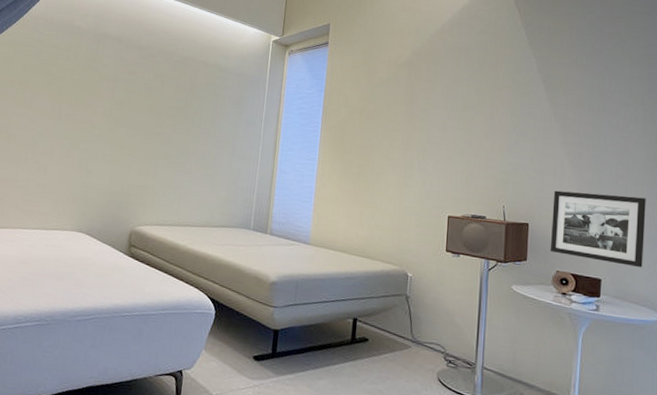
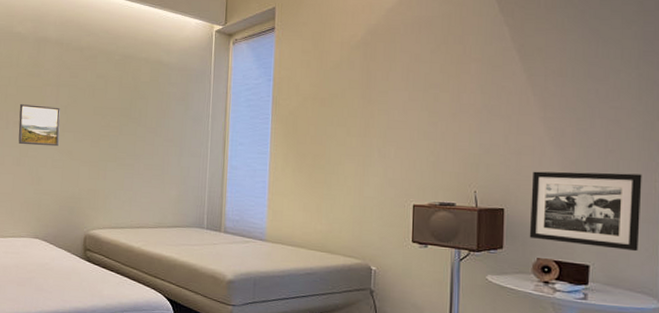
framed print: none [69,96,115,141] -> present [18,103,60,147]

